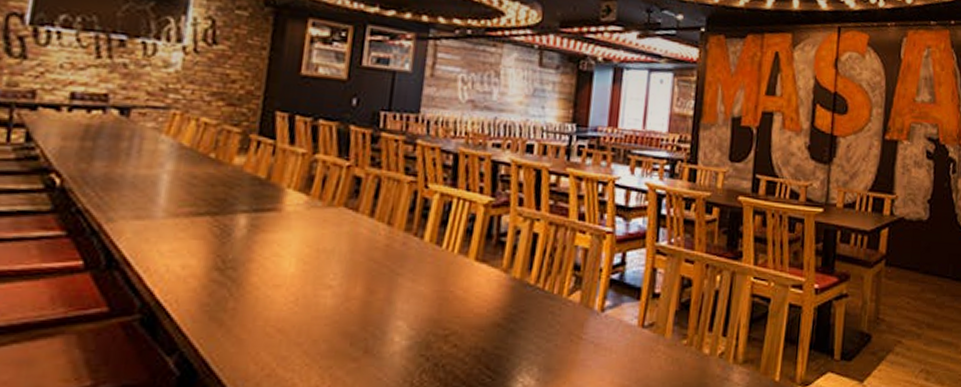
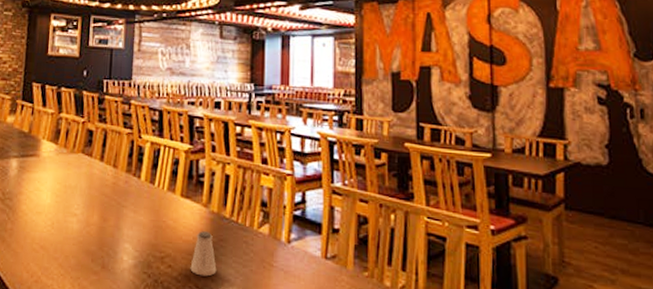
saltshaker: none [481,301,514,355] -> present [190,231,217,277]

